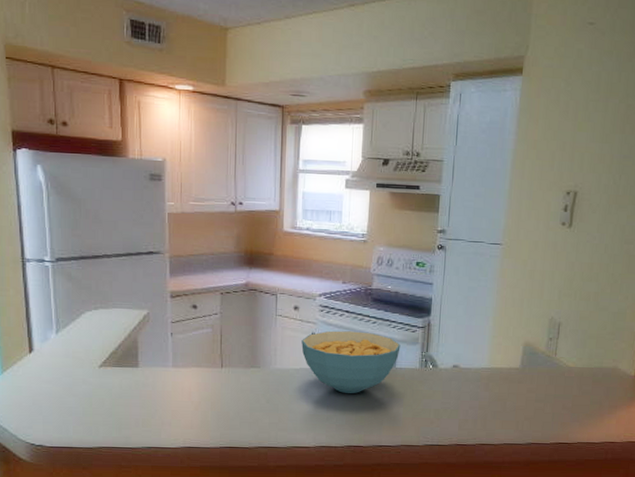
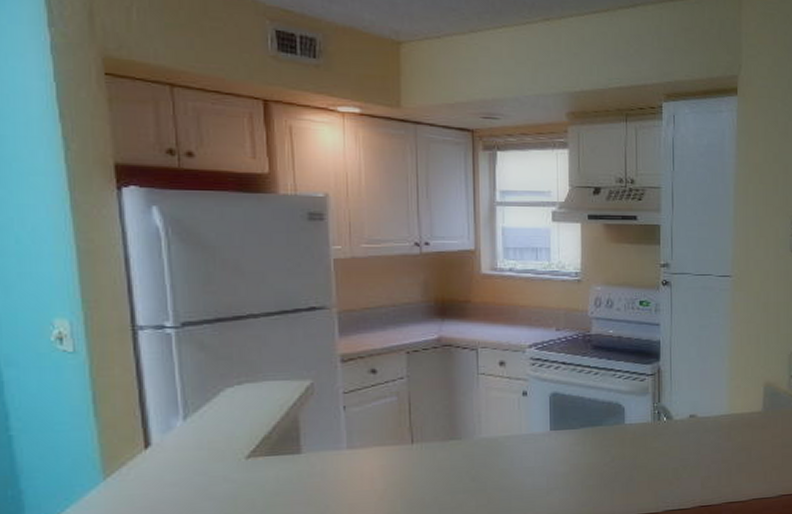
cereal bowl: present [301,330,401,393] -> none [511,385,629,460]

